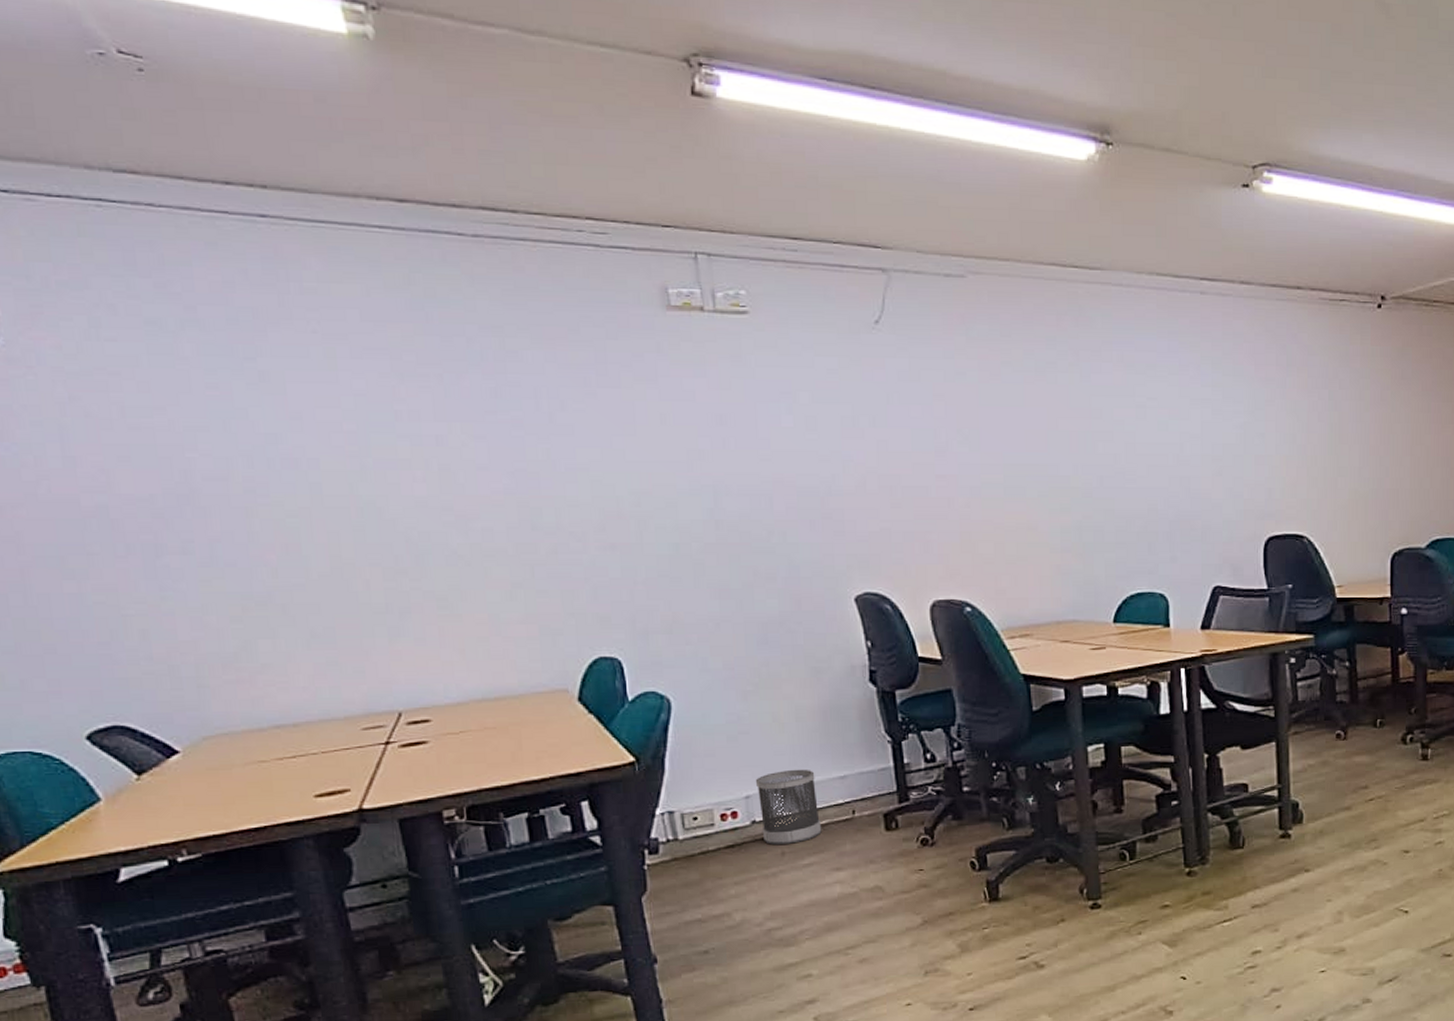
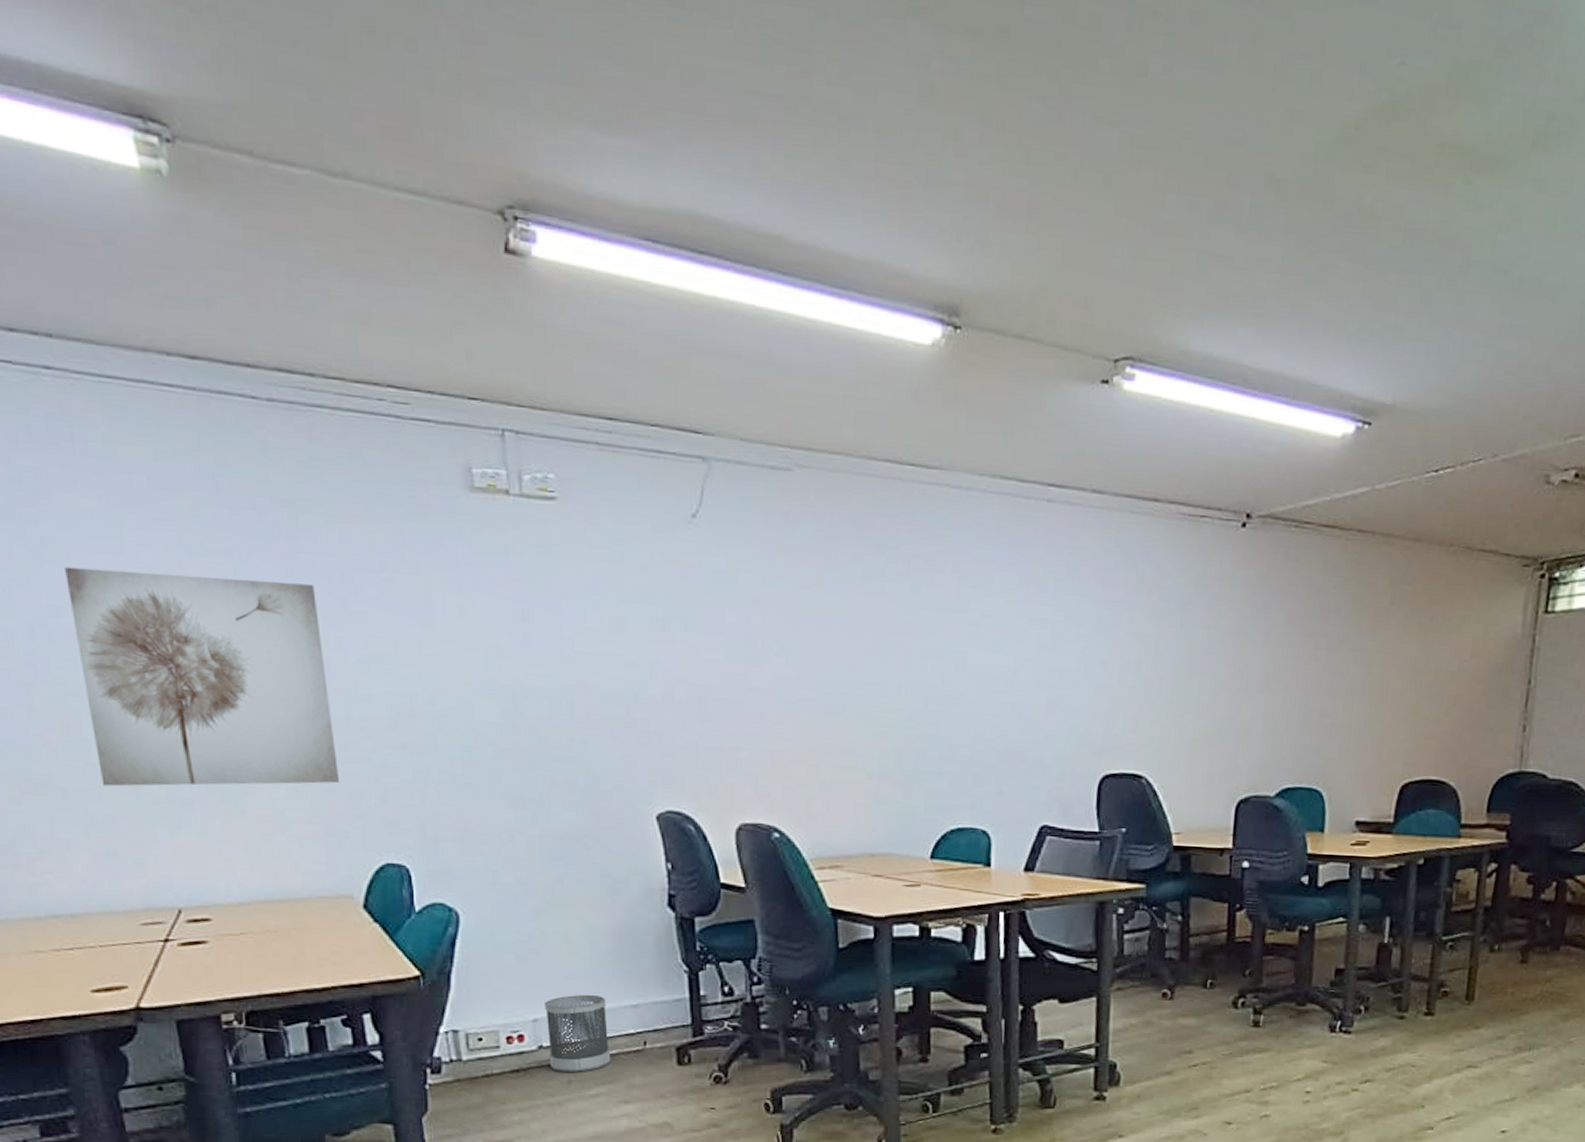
wall art: none [282,397,552,600] -> present [65,566,340,787]

